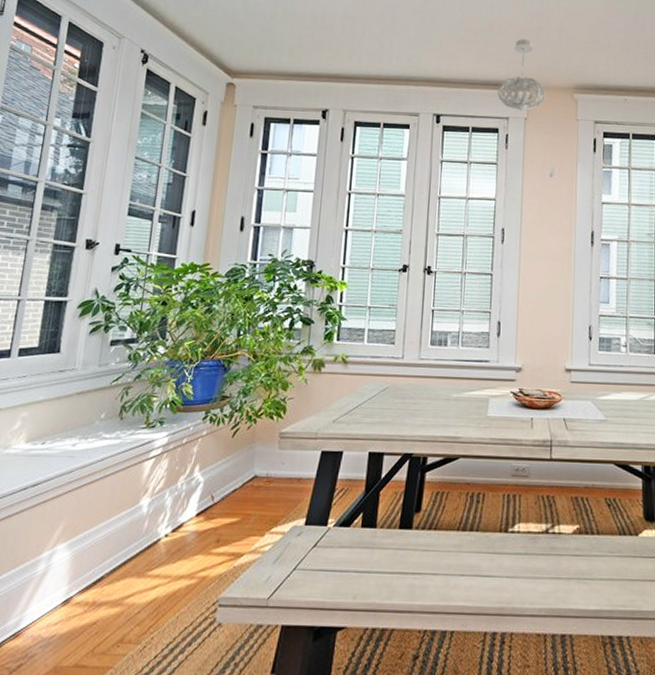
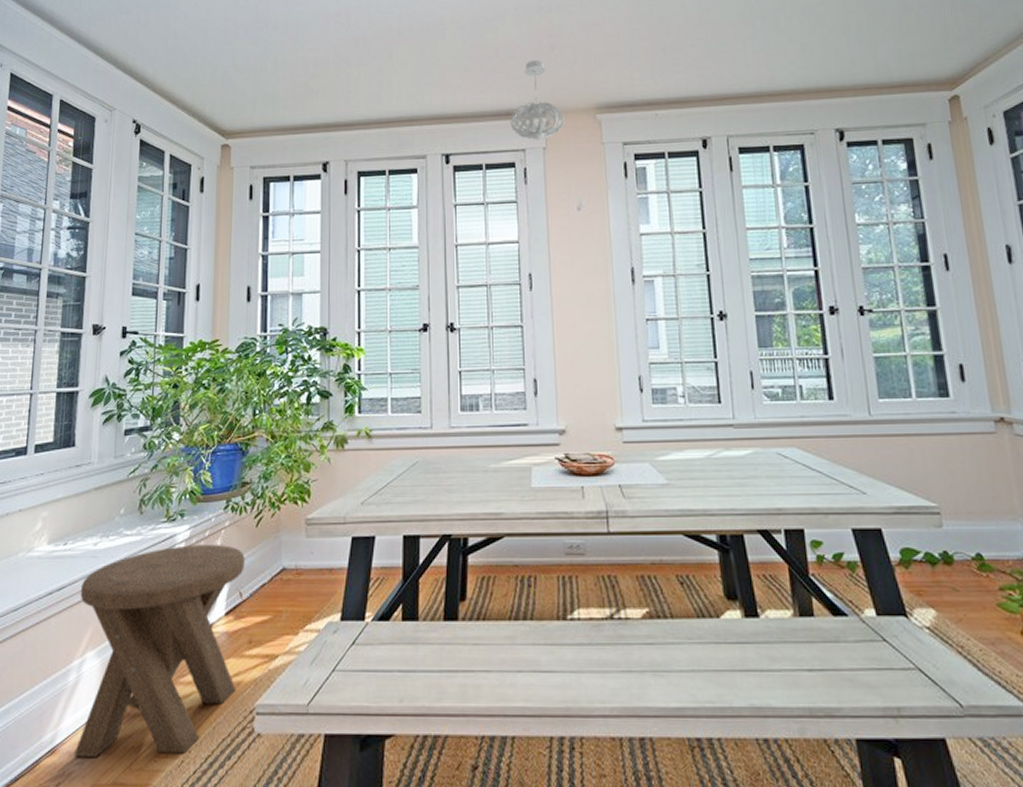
music stool: none [37,450,219,641] -> present [74,545,245,757]

